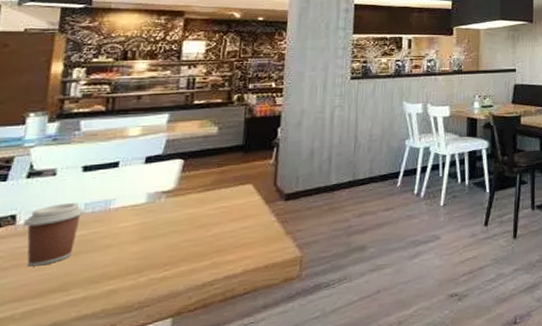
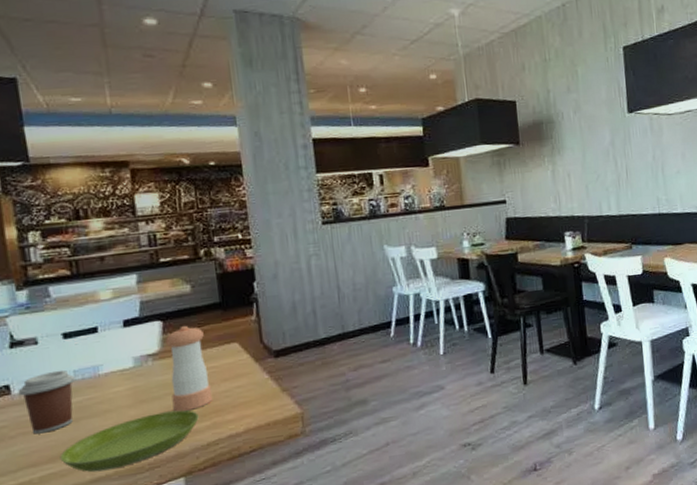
saucer: none [48,248,200,310] -> present [59,410,199,472]
pepper shaker: none [176,165,221,250] -> present [166,325,213,412]

